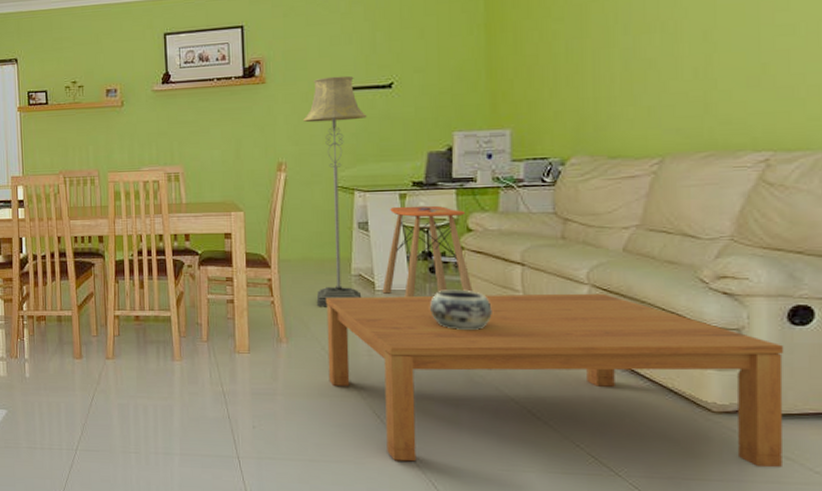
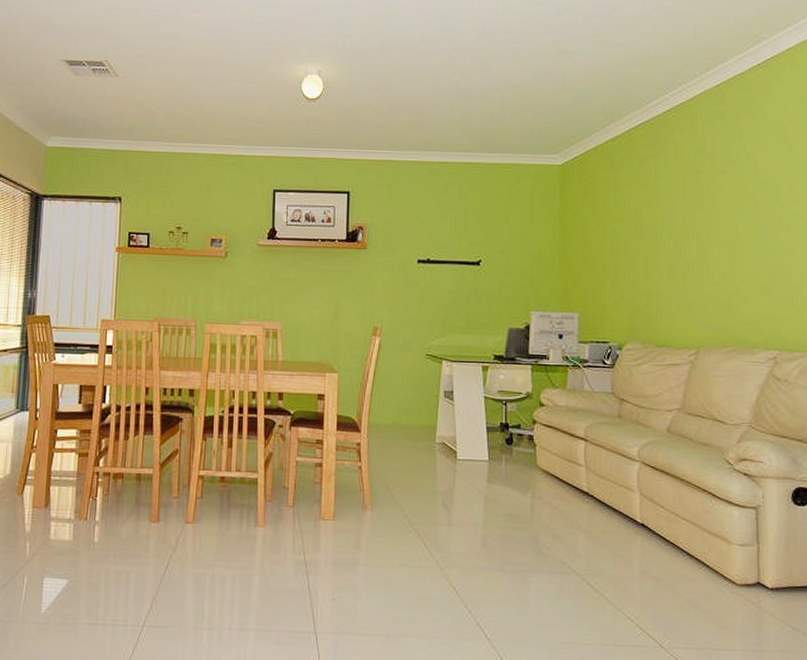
floor lamp: present [303,75,367,307] -> none [399,249,457,475]
coffee table: present [326,293,784,468] -> none [409,464,790,638]
side table: present [382,205,473,298] -> none [463,378,543,468]
decorative bowl: present [430,289,492,331] -> none [505,461,559,503]

